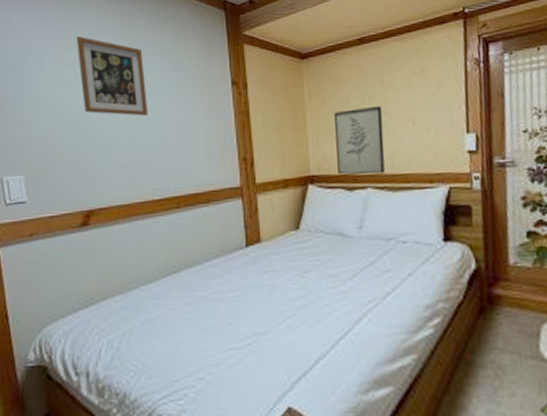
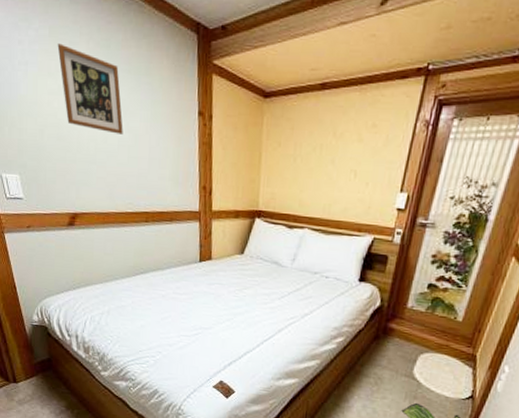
wall art: present [335,105,385,175] -> none [282,154,330,218]

